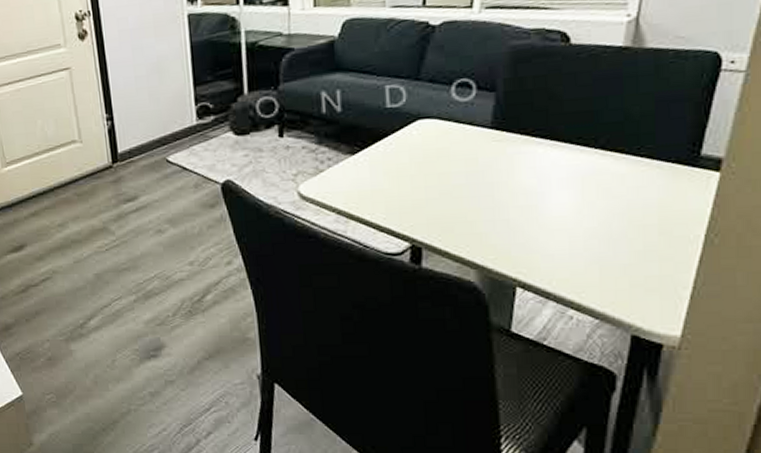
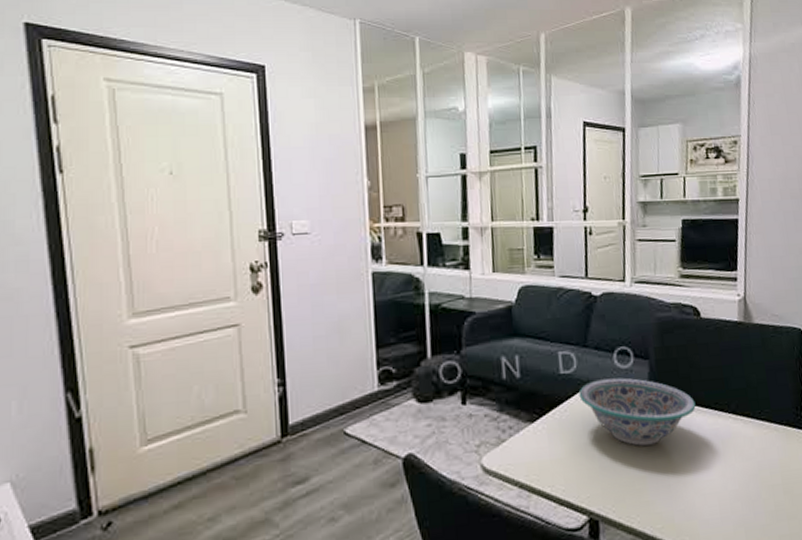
decorative bowl: none [407,111,552,180] -> present [579,378,696,446]

